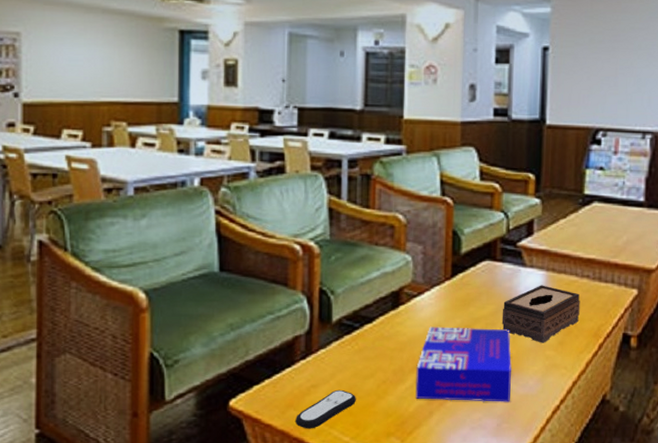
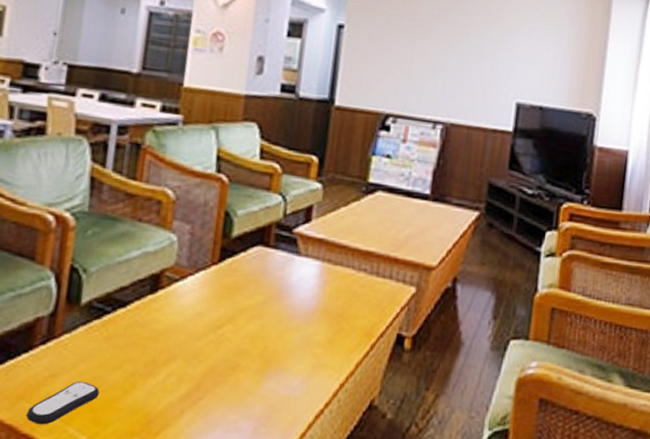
board game: present [415,326,511,402] -> none [166,315,278,404]
tissue box: present [501,285,580,343] -> none [269,276,355,340]

